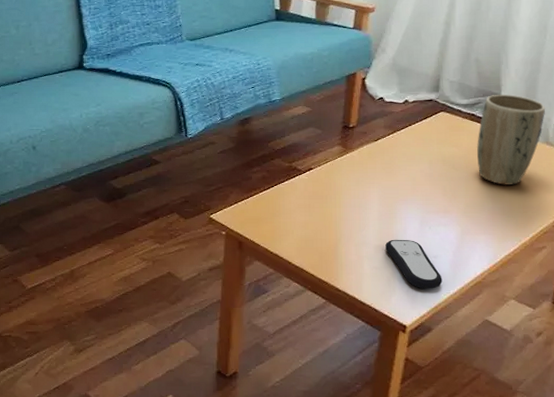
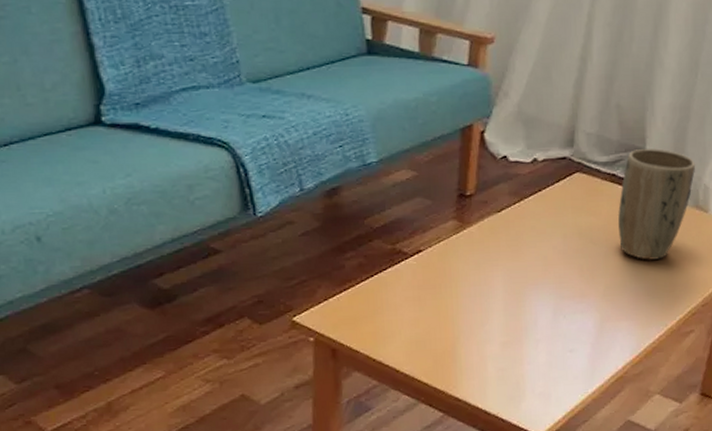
remote control: present [385,239,443,289] -> none [513,332,580,391]

